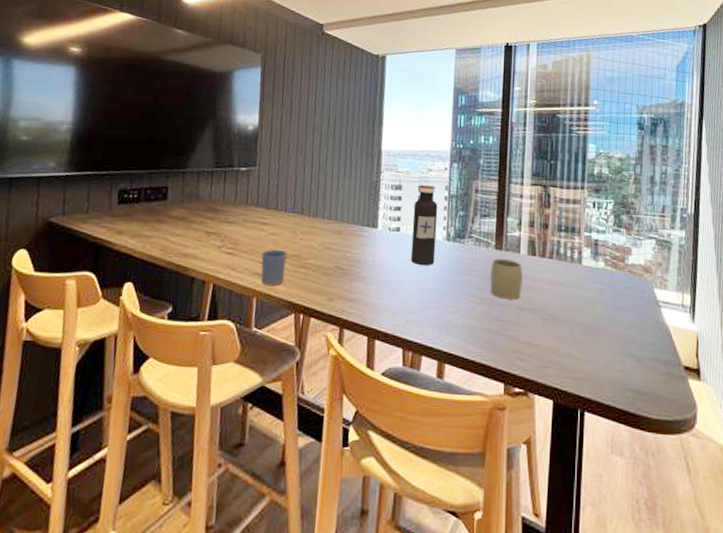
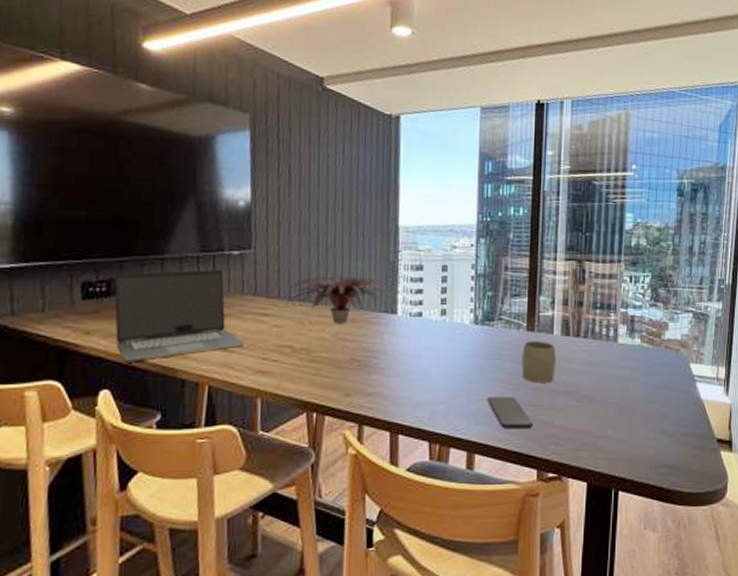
laptop: none [141,183,245,260] -> present [114,270,244,363]
mug: present [261,249,287,286] -> none [264,343,294,384]
plant: none [282,191,377,235] -> present [286,276,396,324]
water bottle: present [410,185,438,265] -> none [435,264,464,352]
smartphone: none [457,310,501,342] -> present [487,397,534,428]

